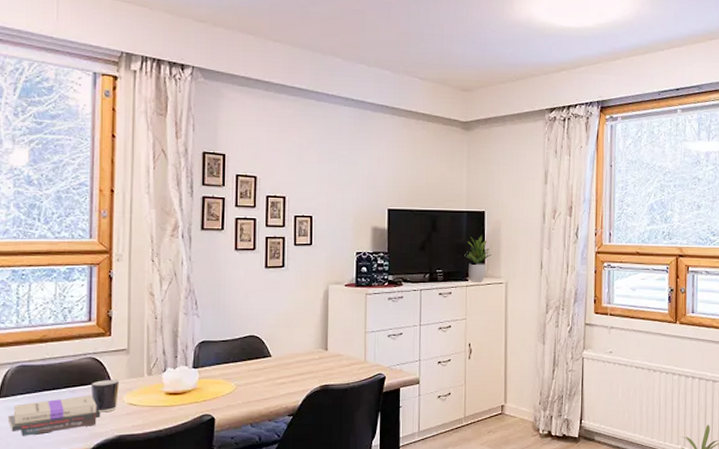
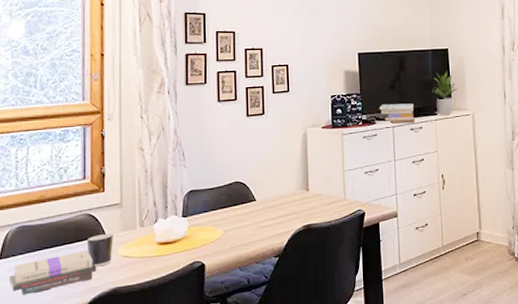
books: none [408,265,445,288] -> present [380,103,415,125]

